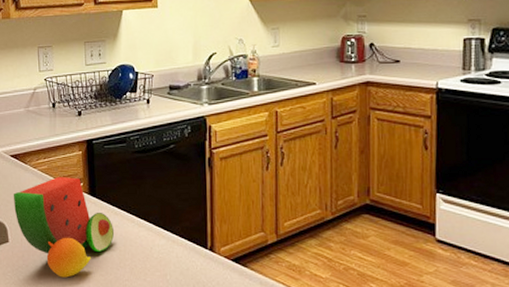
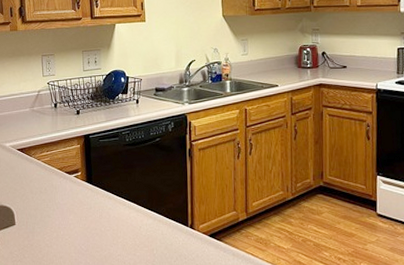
watermelon: present [14,177,114,278] -> none [20,167,108,255]

